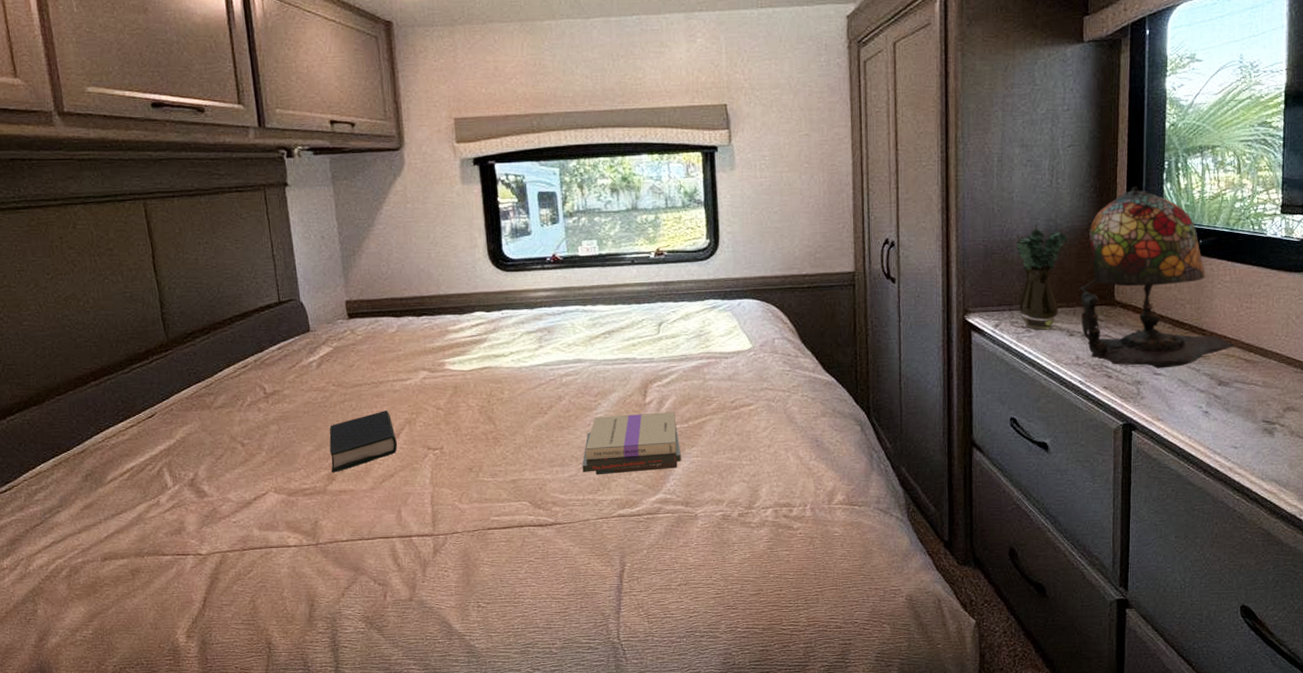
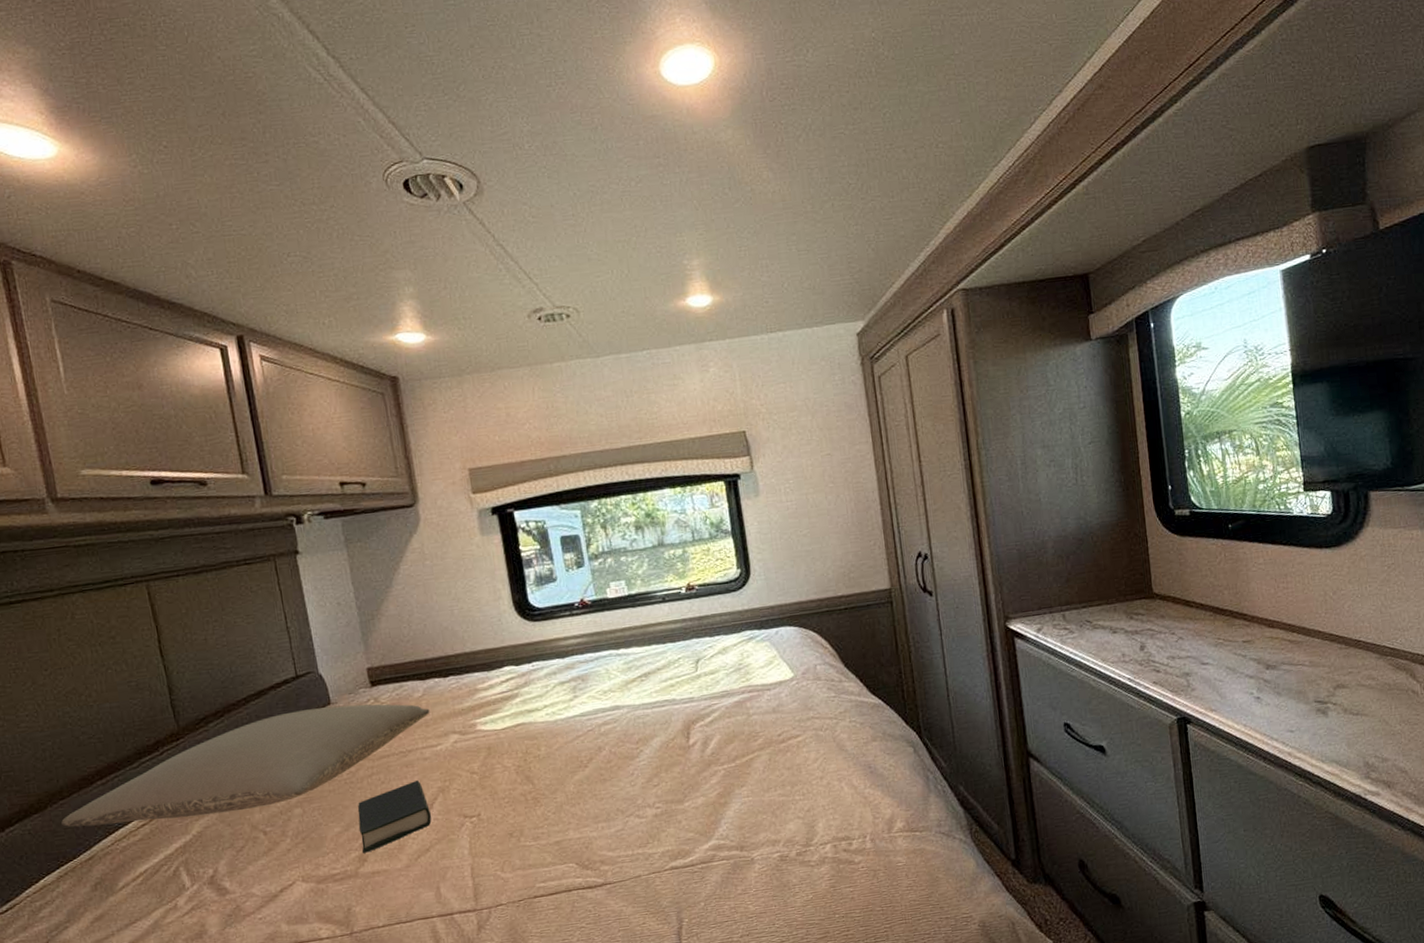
pillow: none [57,334,402,423] -> present [61,704,430,827]
books: present [582,412,681,475] -> none [628,751,732,827]
vase: present [1016,224,1068,330] -> none [1048,523,1100,631]
table lamp: present [1079,185,1235,369] -> none [1116,476,1277,659]

